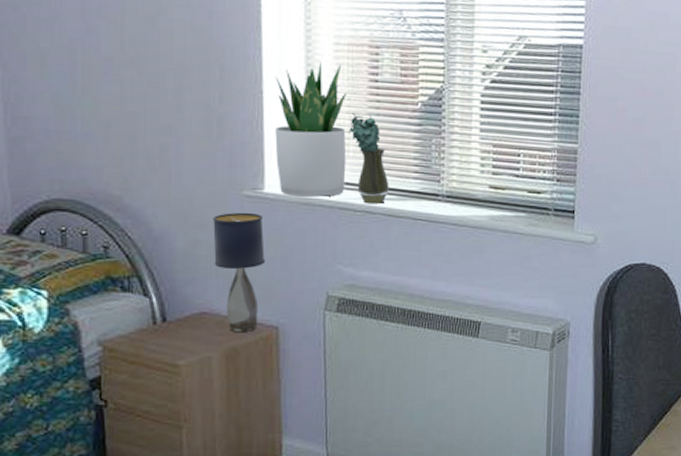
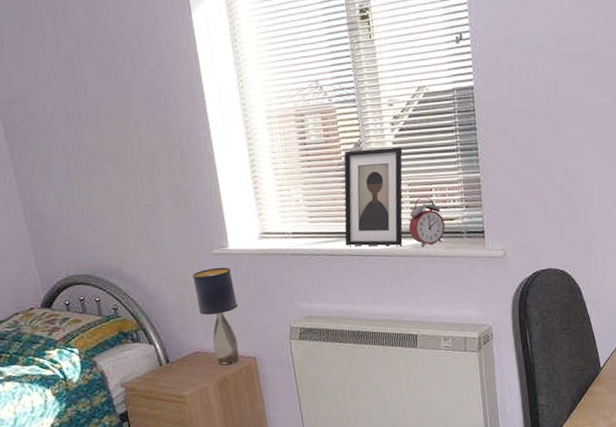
planter: present [275,62,347,198] -> none [224,134,292,250]
vase: present [349,112,389,205] -> none [288,173,328,248]
picture frame: none [408,96,491,215] -> present [344,147,403,246]
alarm clock: none [487,161,530,219] -> present [408,196,446,246]

